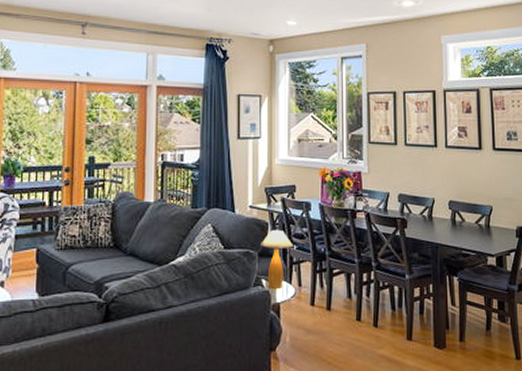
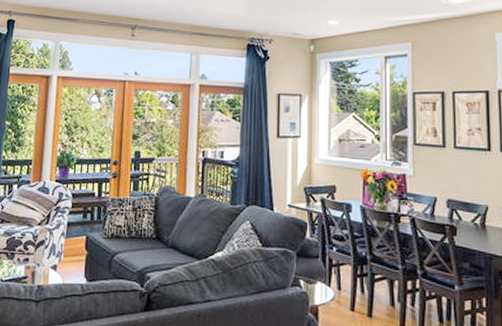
table lamp: present [260,226,294,290] -> none [299,227,334,292]

